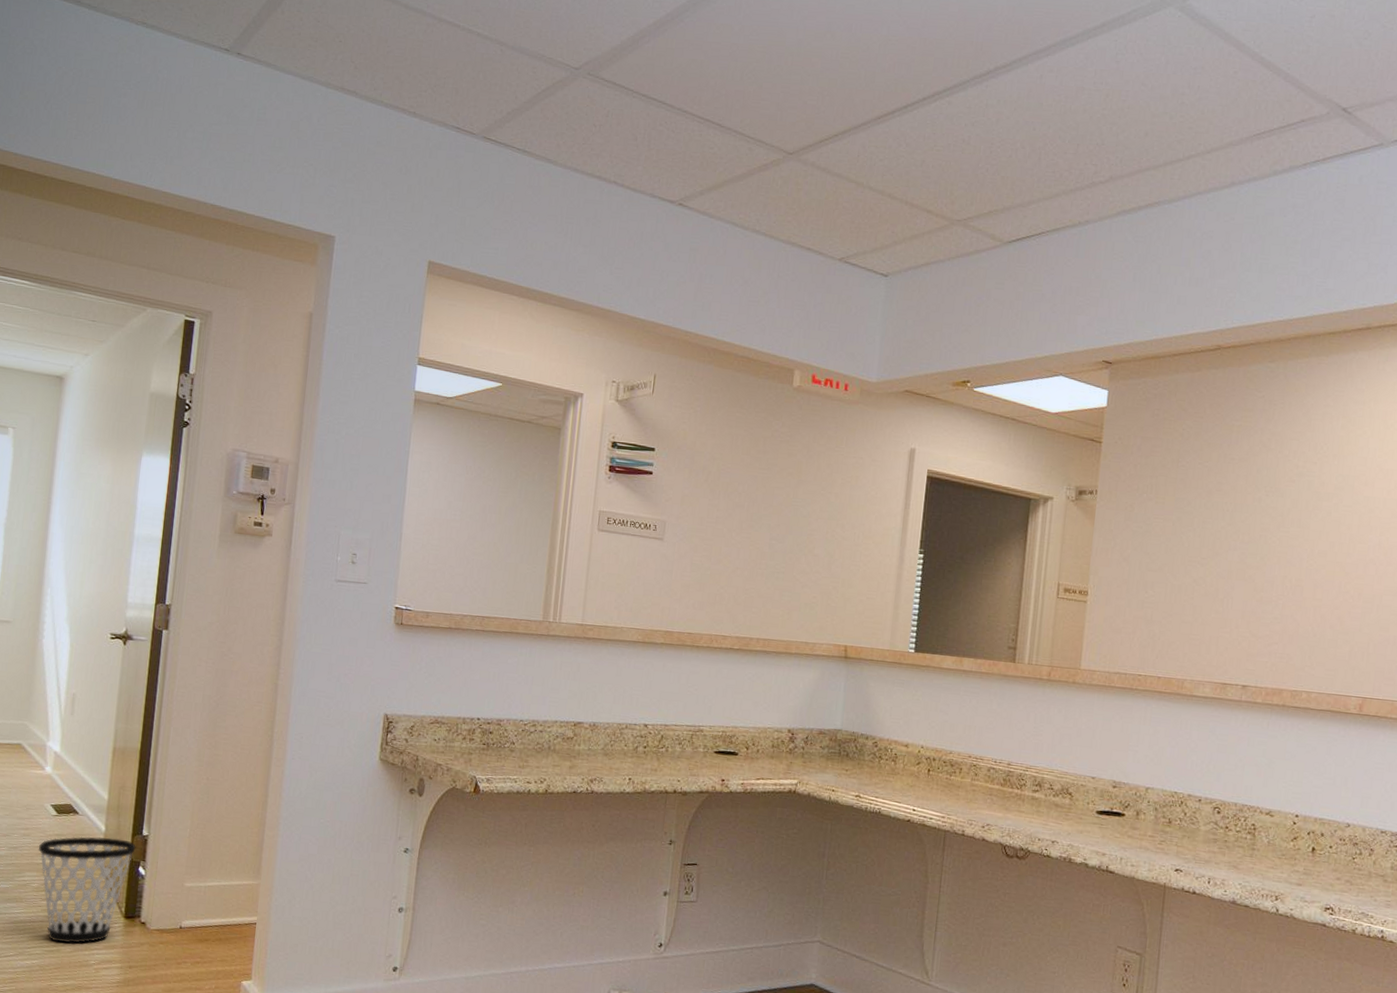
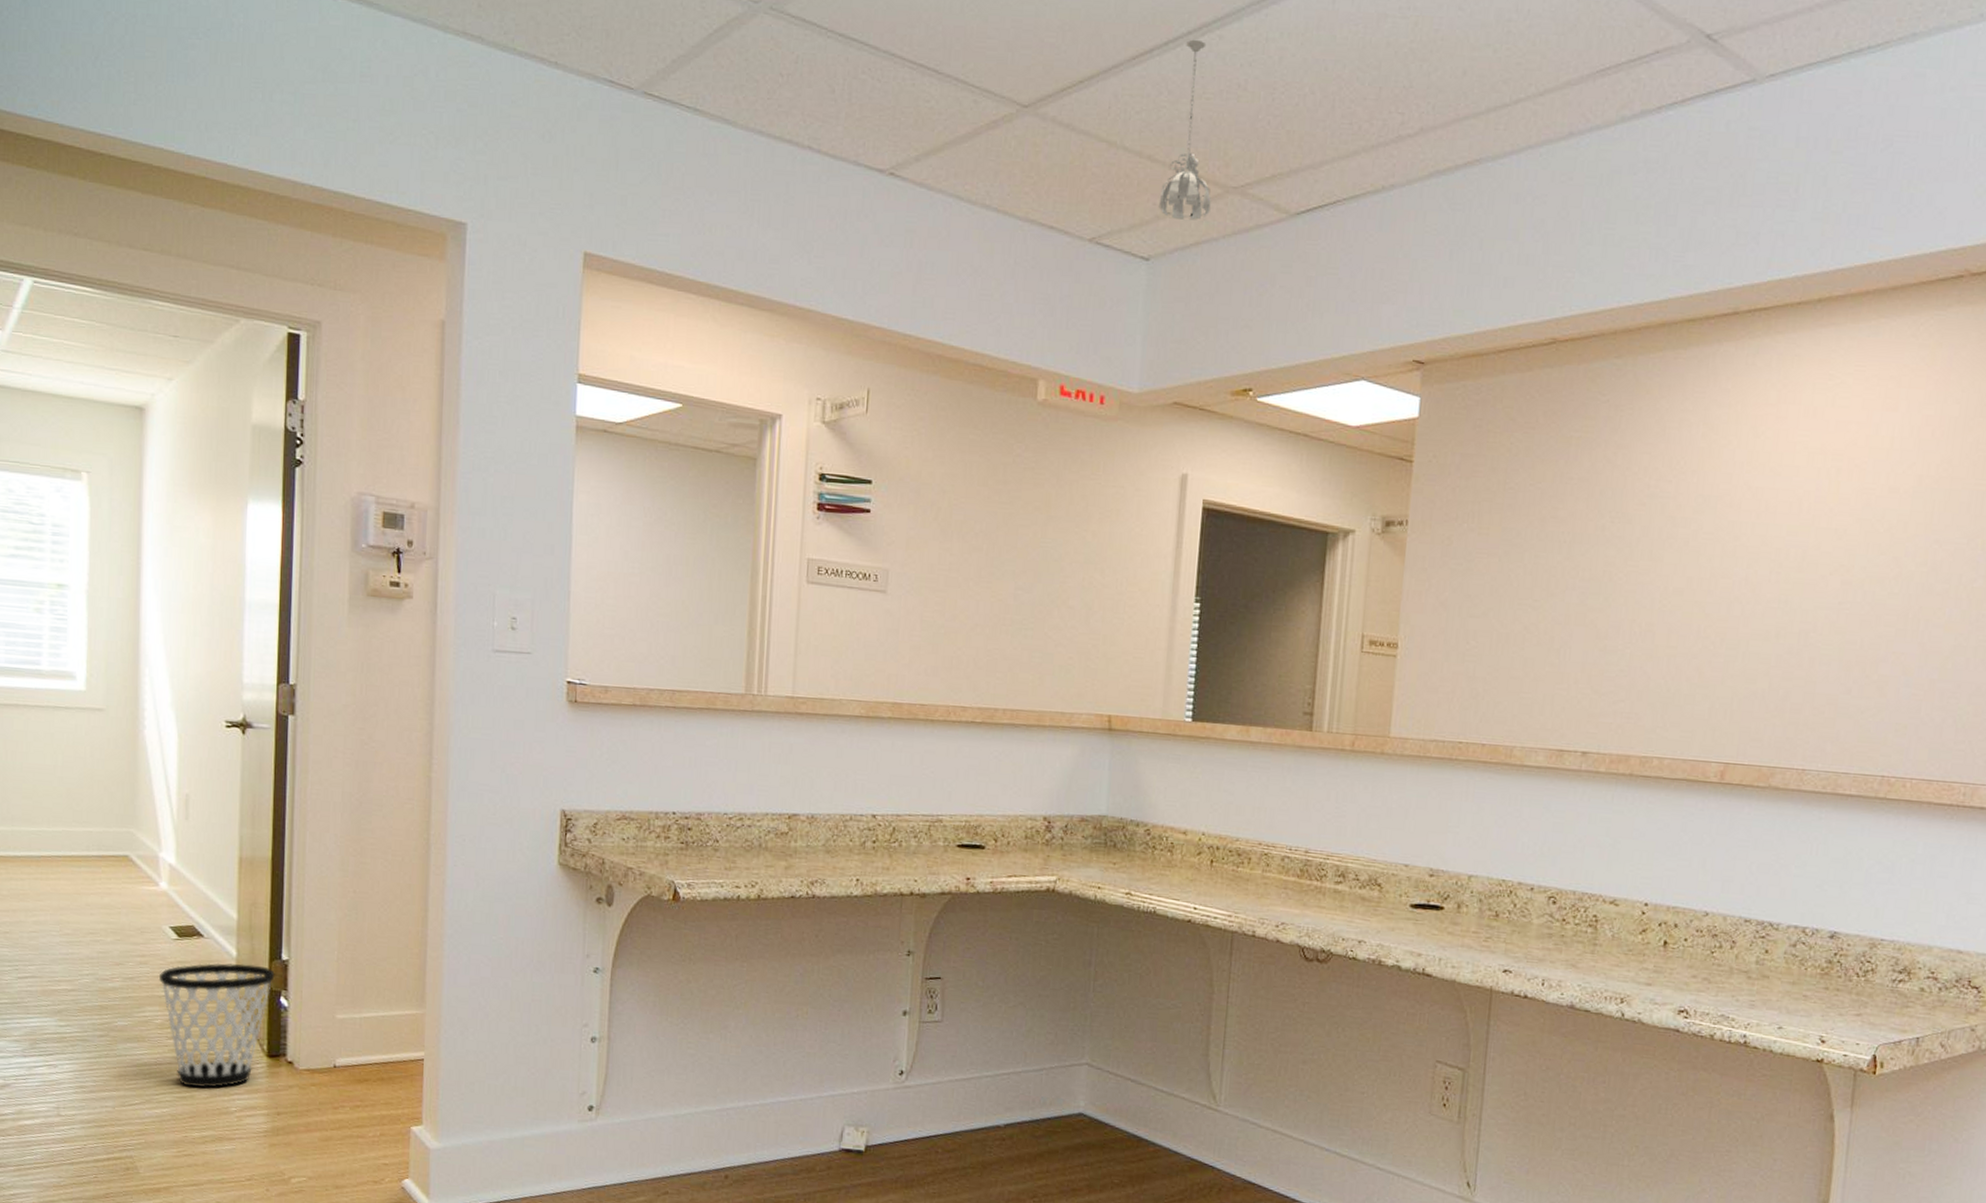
pendant light: none [896,104,939,246] -> present [1158,39,1211,221]

